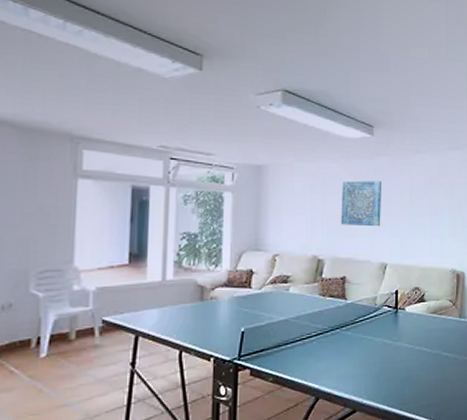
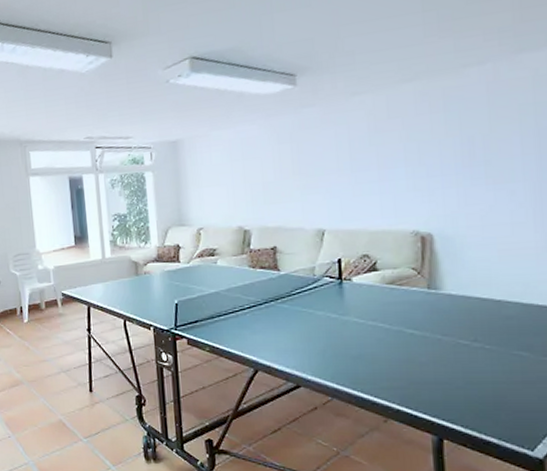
wall art: present [341,180,382,227] -> none [263,137,314,192]

